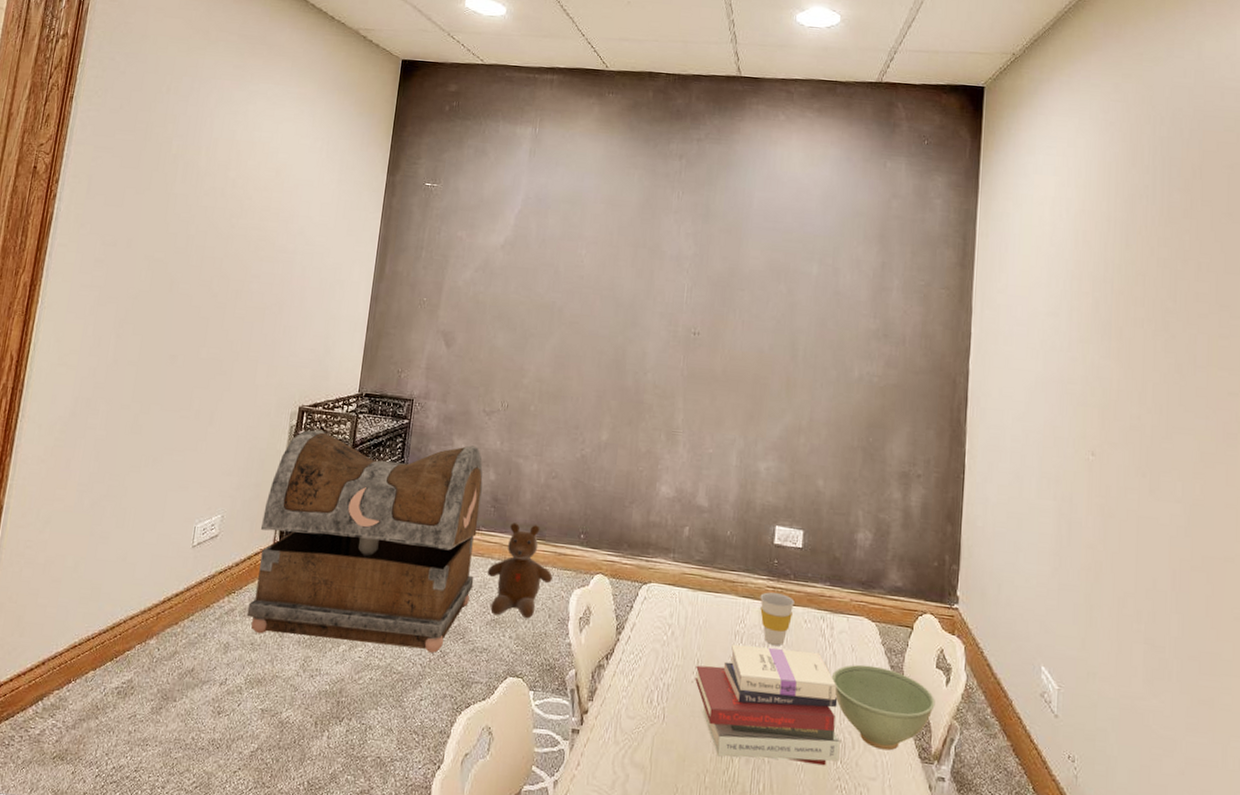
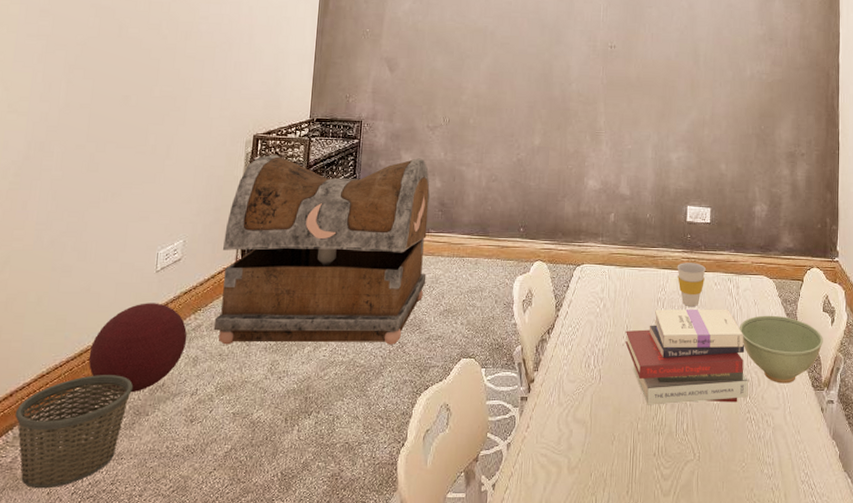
basket: none [46,651,163,767] -> present [15,375,134,488]
ball: none [120,579,220,675] -> present [88,303,187,393]
stuffed bear: present [487,522,554,619] -> none [438,223,498,306]

